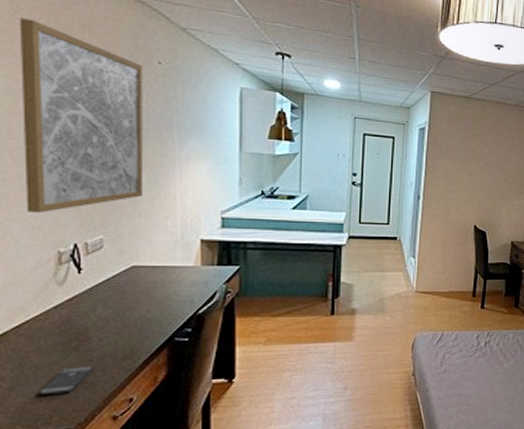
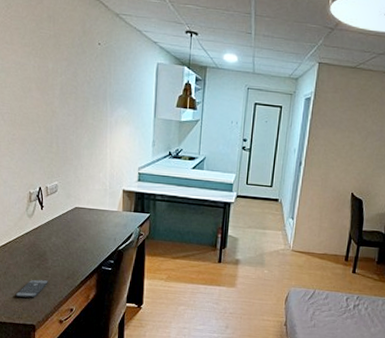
wall art: present [19,18,144,214] -> none [10,13,88,163]

